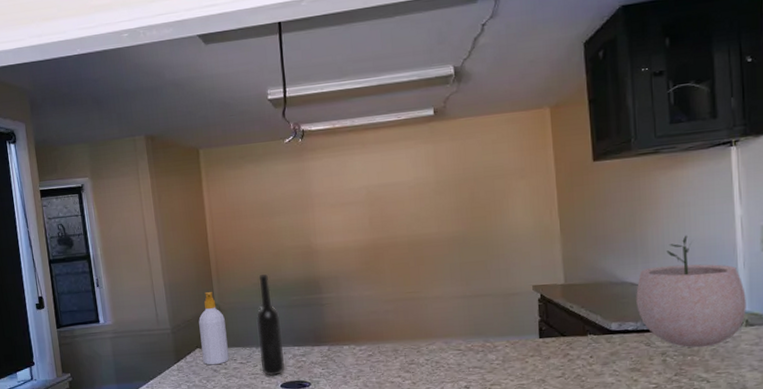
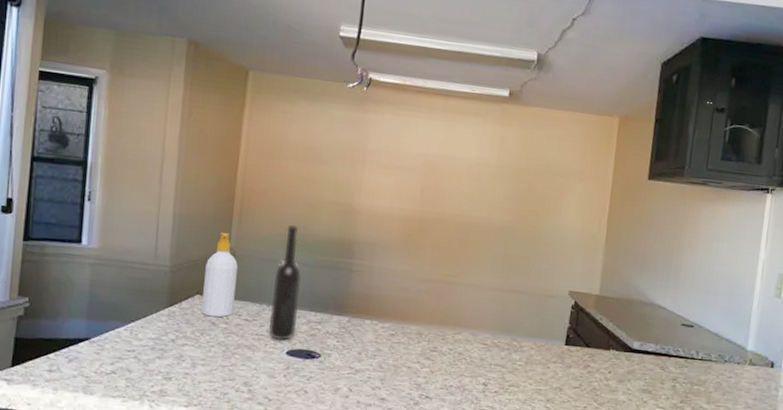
plant pot: present [636,235,746,348] -> none [659,268,755,380]

